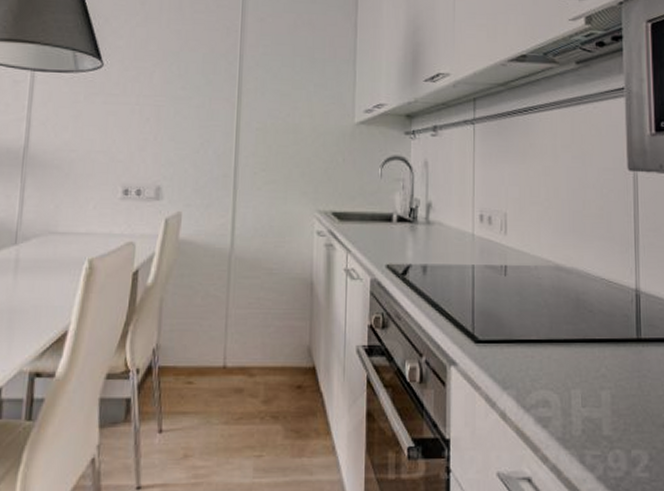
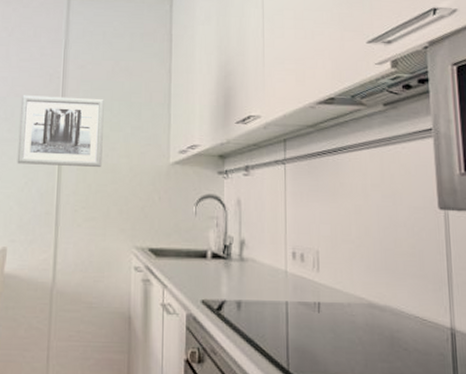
wall art: none [192,50,286,127] -> present [17,95,104,167]

